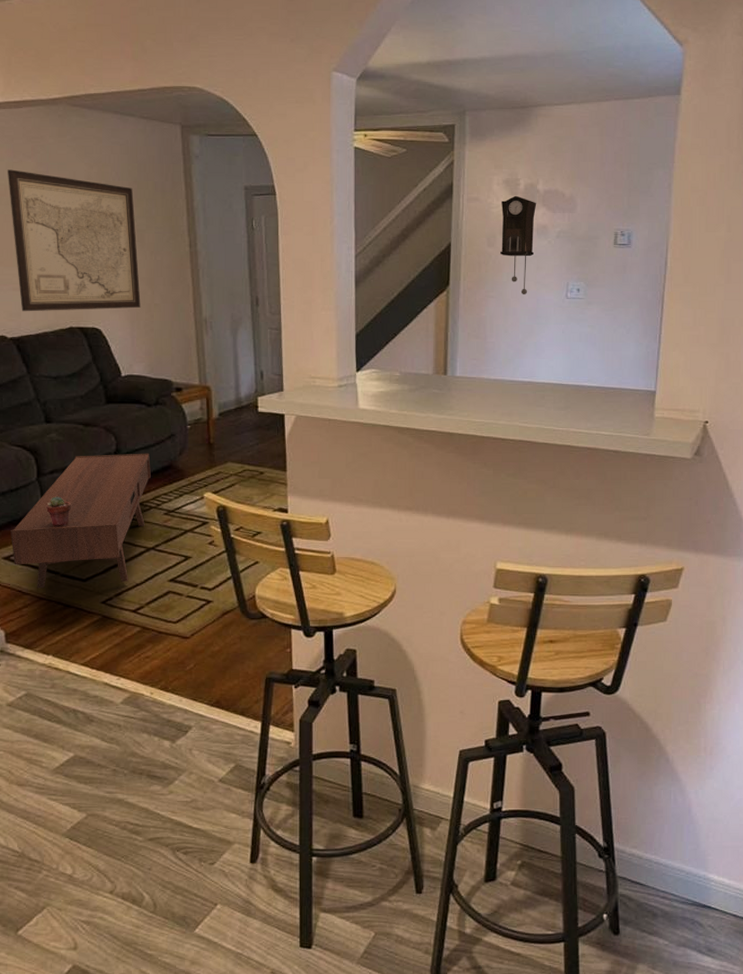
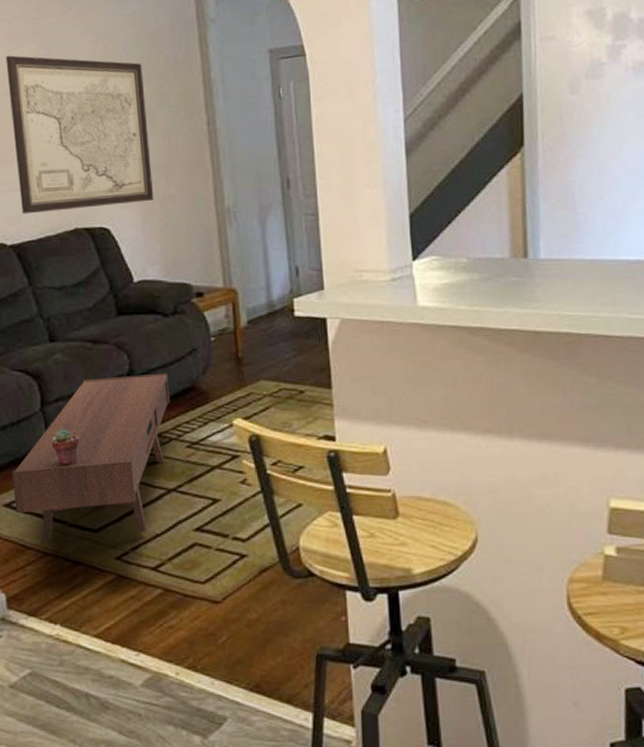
pendulum clock: present [500,195,537,295] -> none [584,28,632,151]

